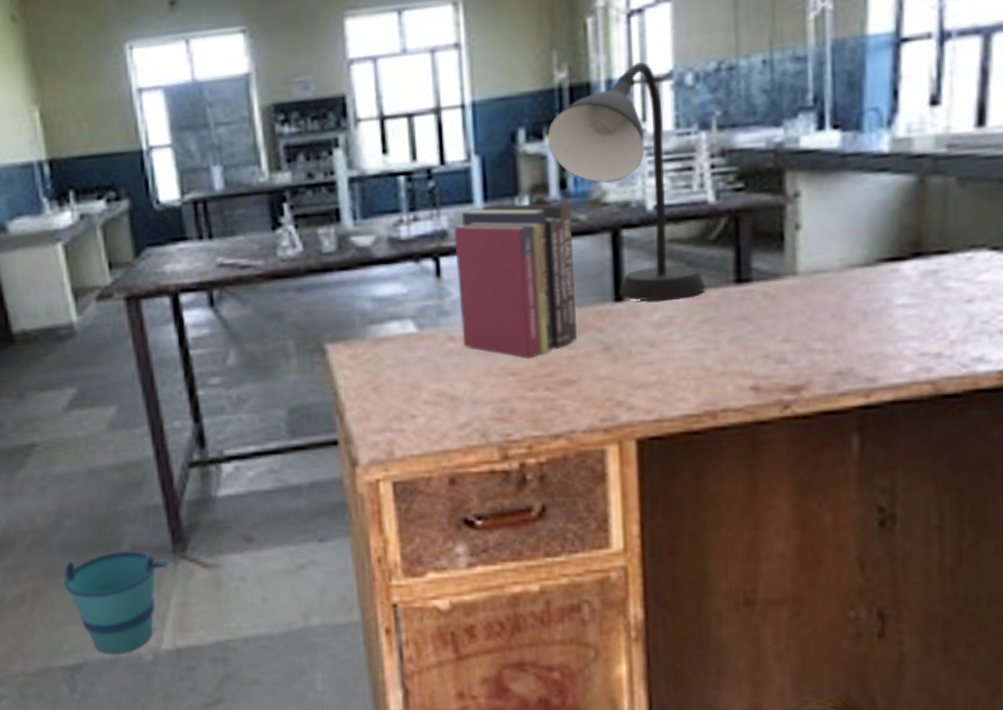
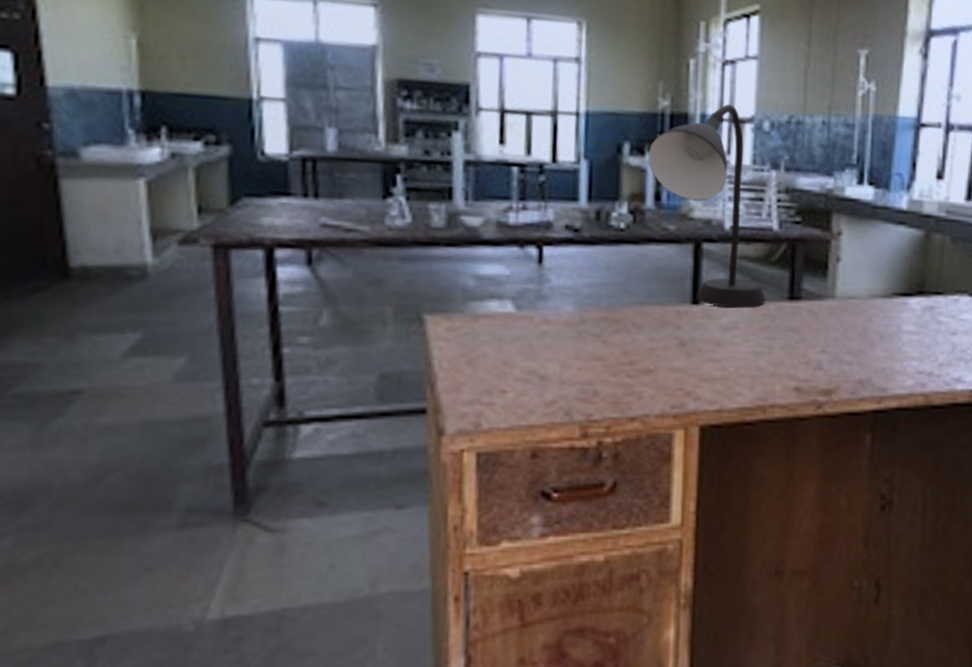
bucket: present [63,551,169,655] -> none [94,512,227,626]
books: present [453,203,577,357] -> none [556,204,662,345]

